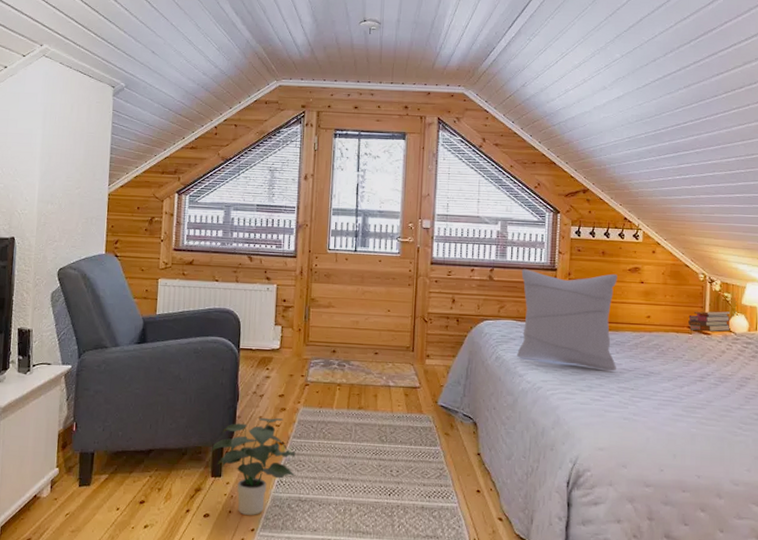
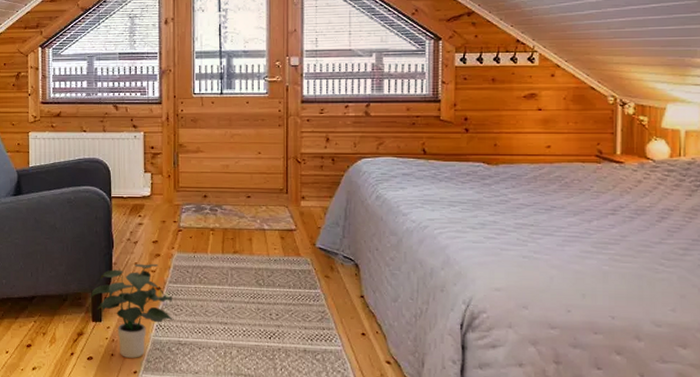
pillow: present [517,269,617,372] -> none [399,102,512,207]
books: present [688,310,731,332] -> none [596,137,648,160]

